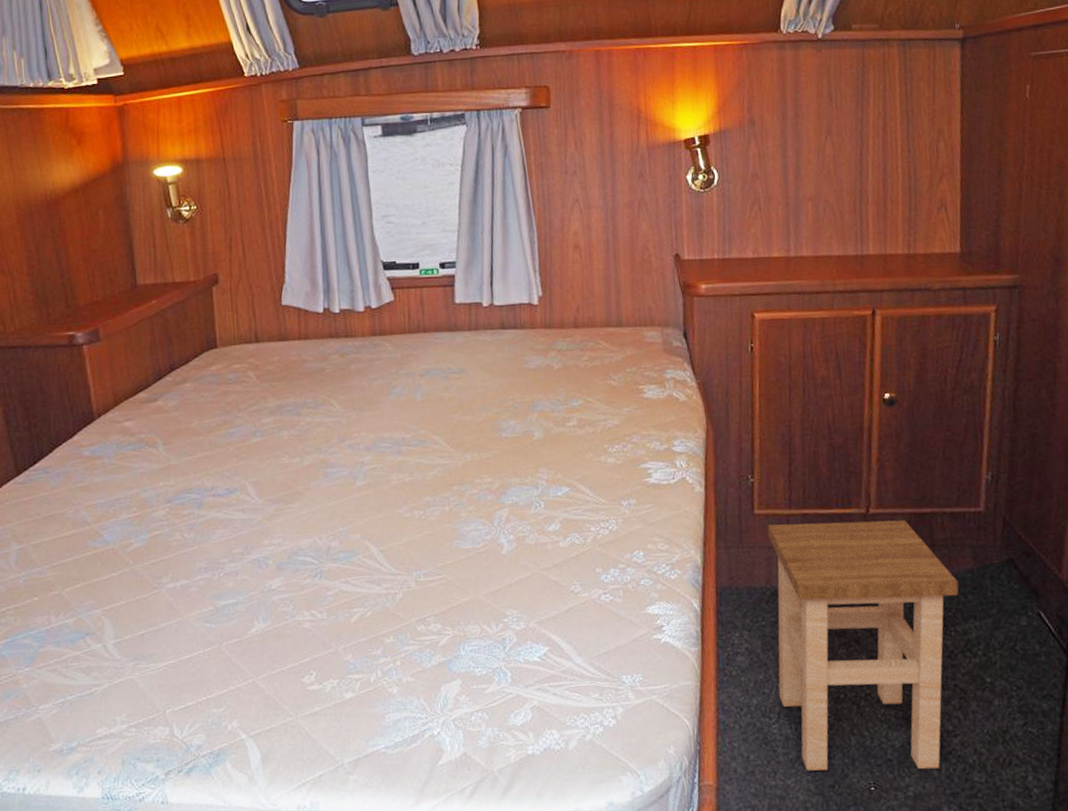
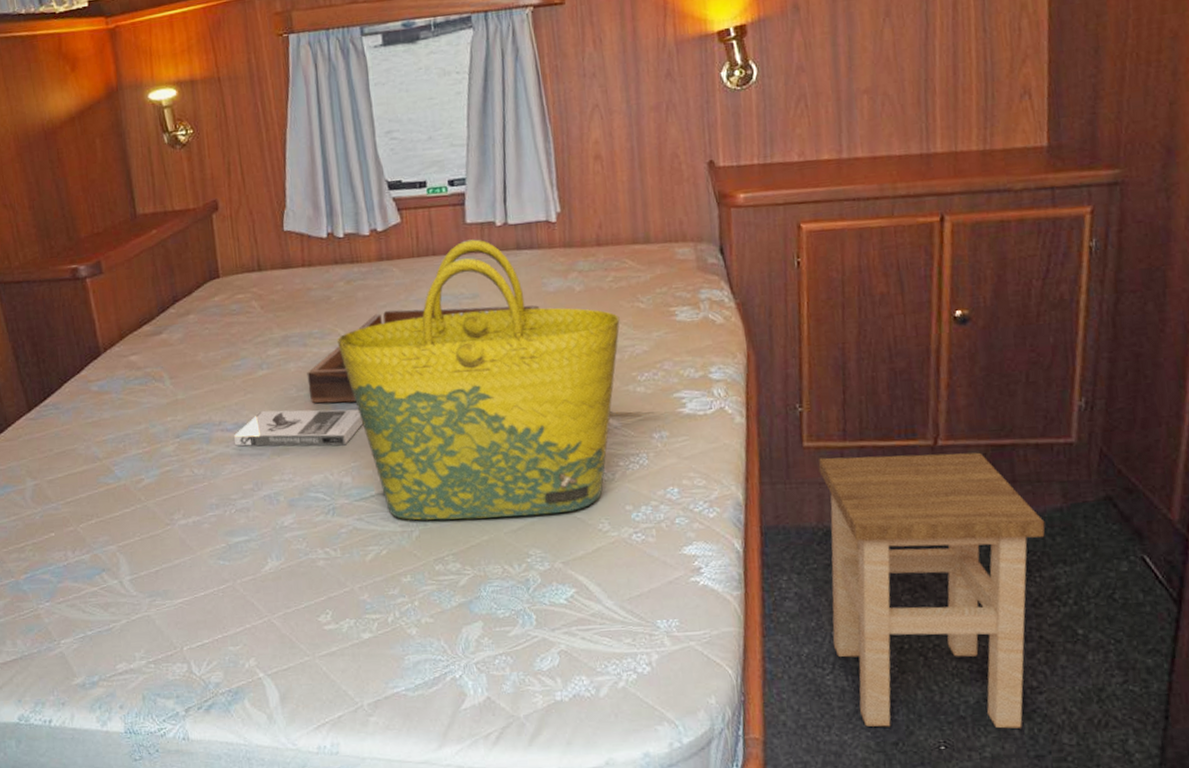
book: none [225,476,353,512] -> present [233,409,364,446]
serving tray: none [299,381,522,471] -> present [307,305,540,404]
tote bag: none [329,318,594,583] -> present [336,239,620,520]

